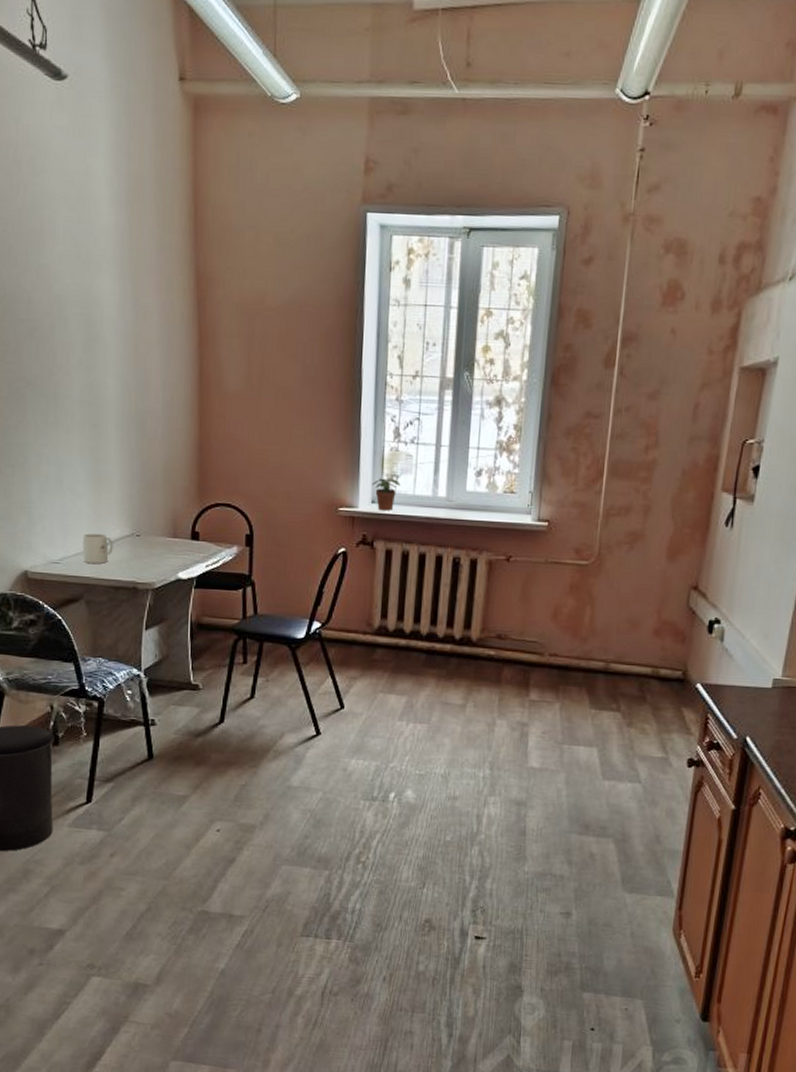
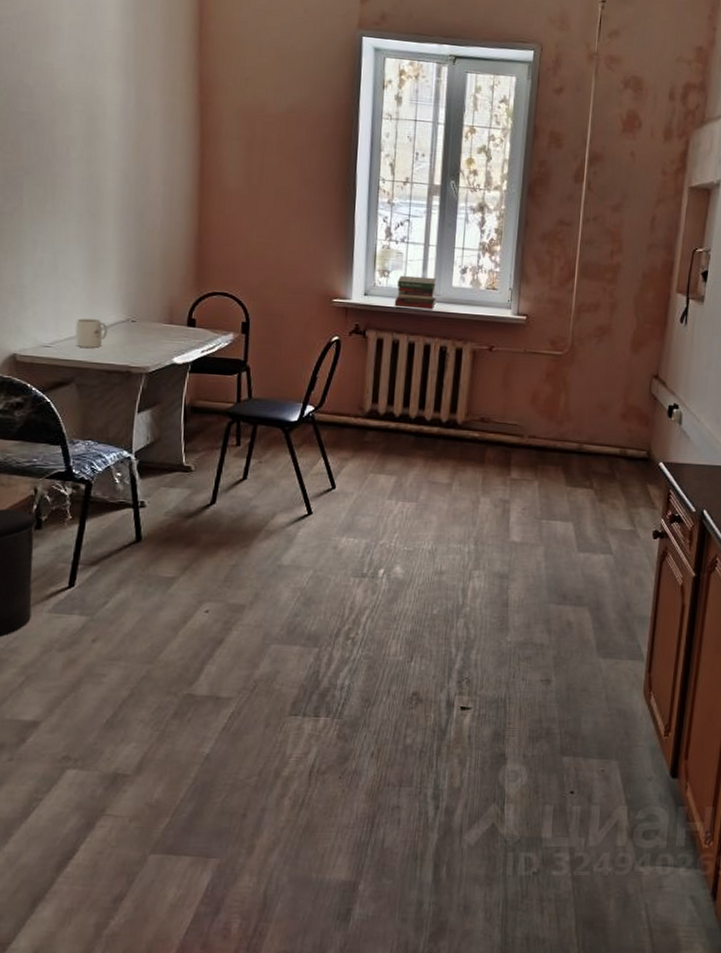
potted plant: present [371,478,401,512] -> none [364,272,392,304]
books: none [403,479,449,517] -> present [394,275,436,310]

